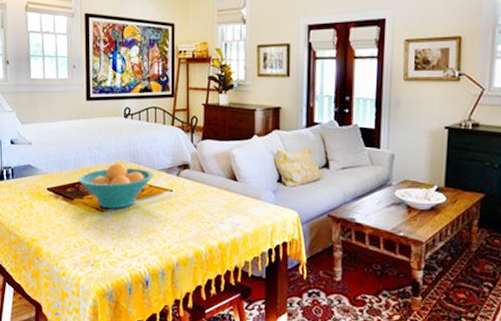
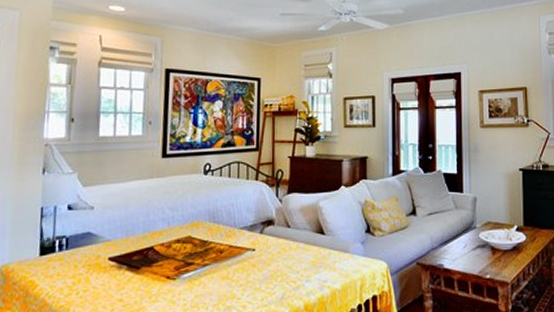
fruit bowl: present [79,162,154,209] -> none [147,223,235,275]

